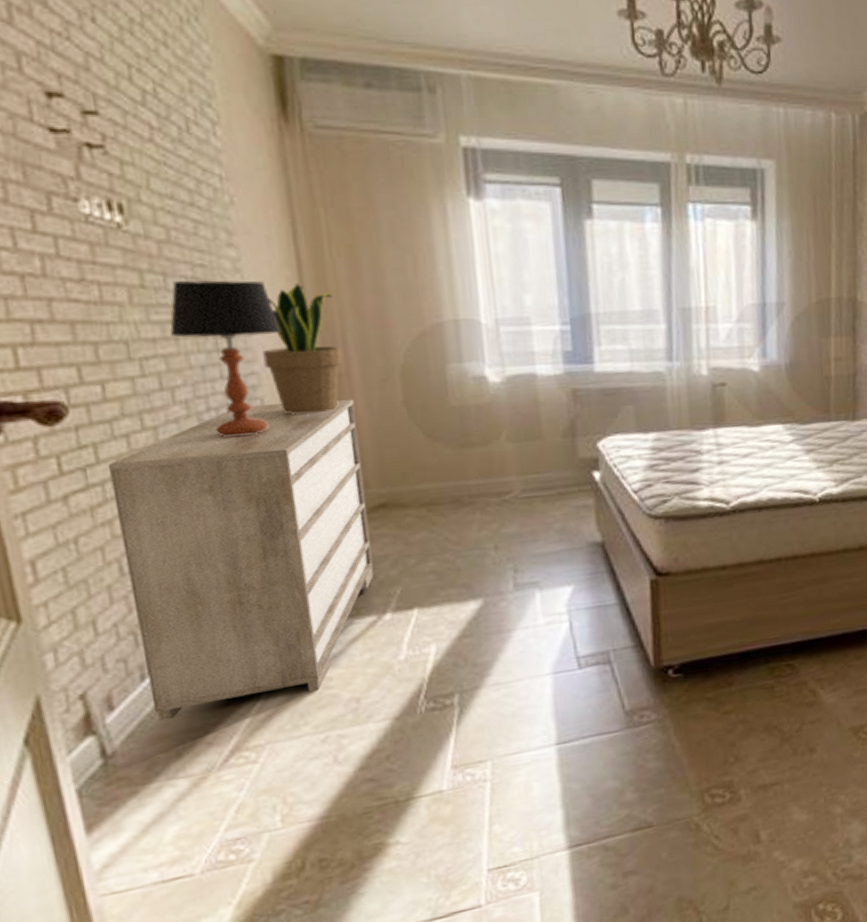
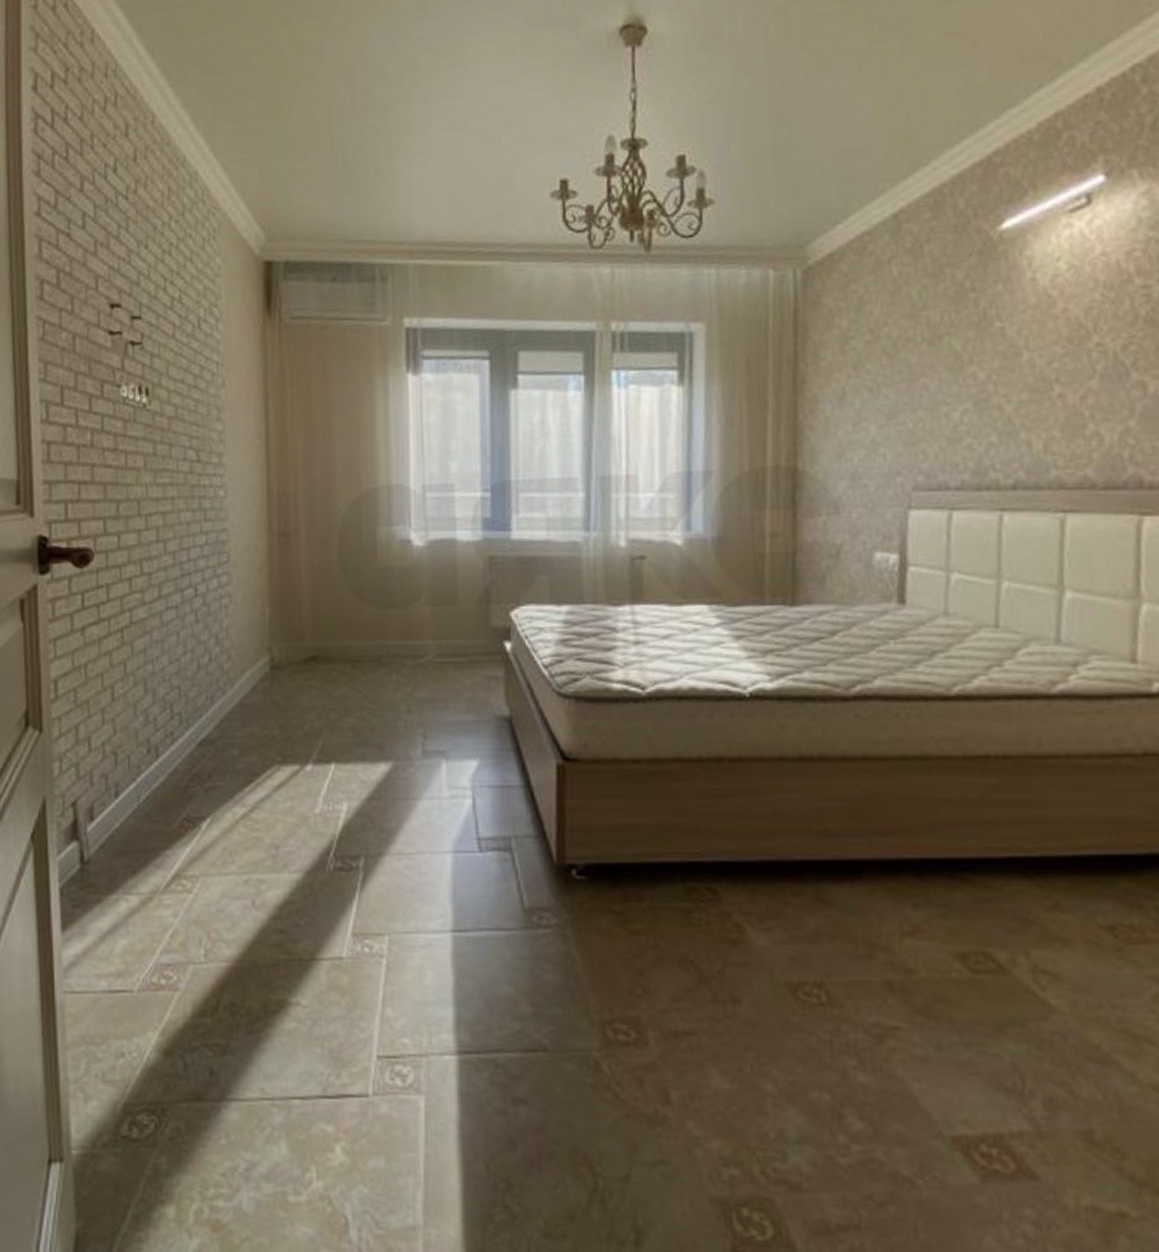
dresser: present [109,399,374,721] -> none [115,556,301,837]
table lamp: present [169,280,281,438] -> none [168,449,248,586]
potted plant: present [262,283,342,414] -> none [233,451,293,569]

